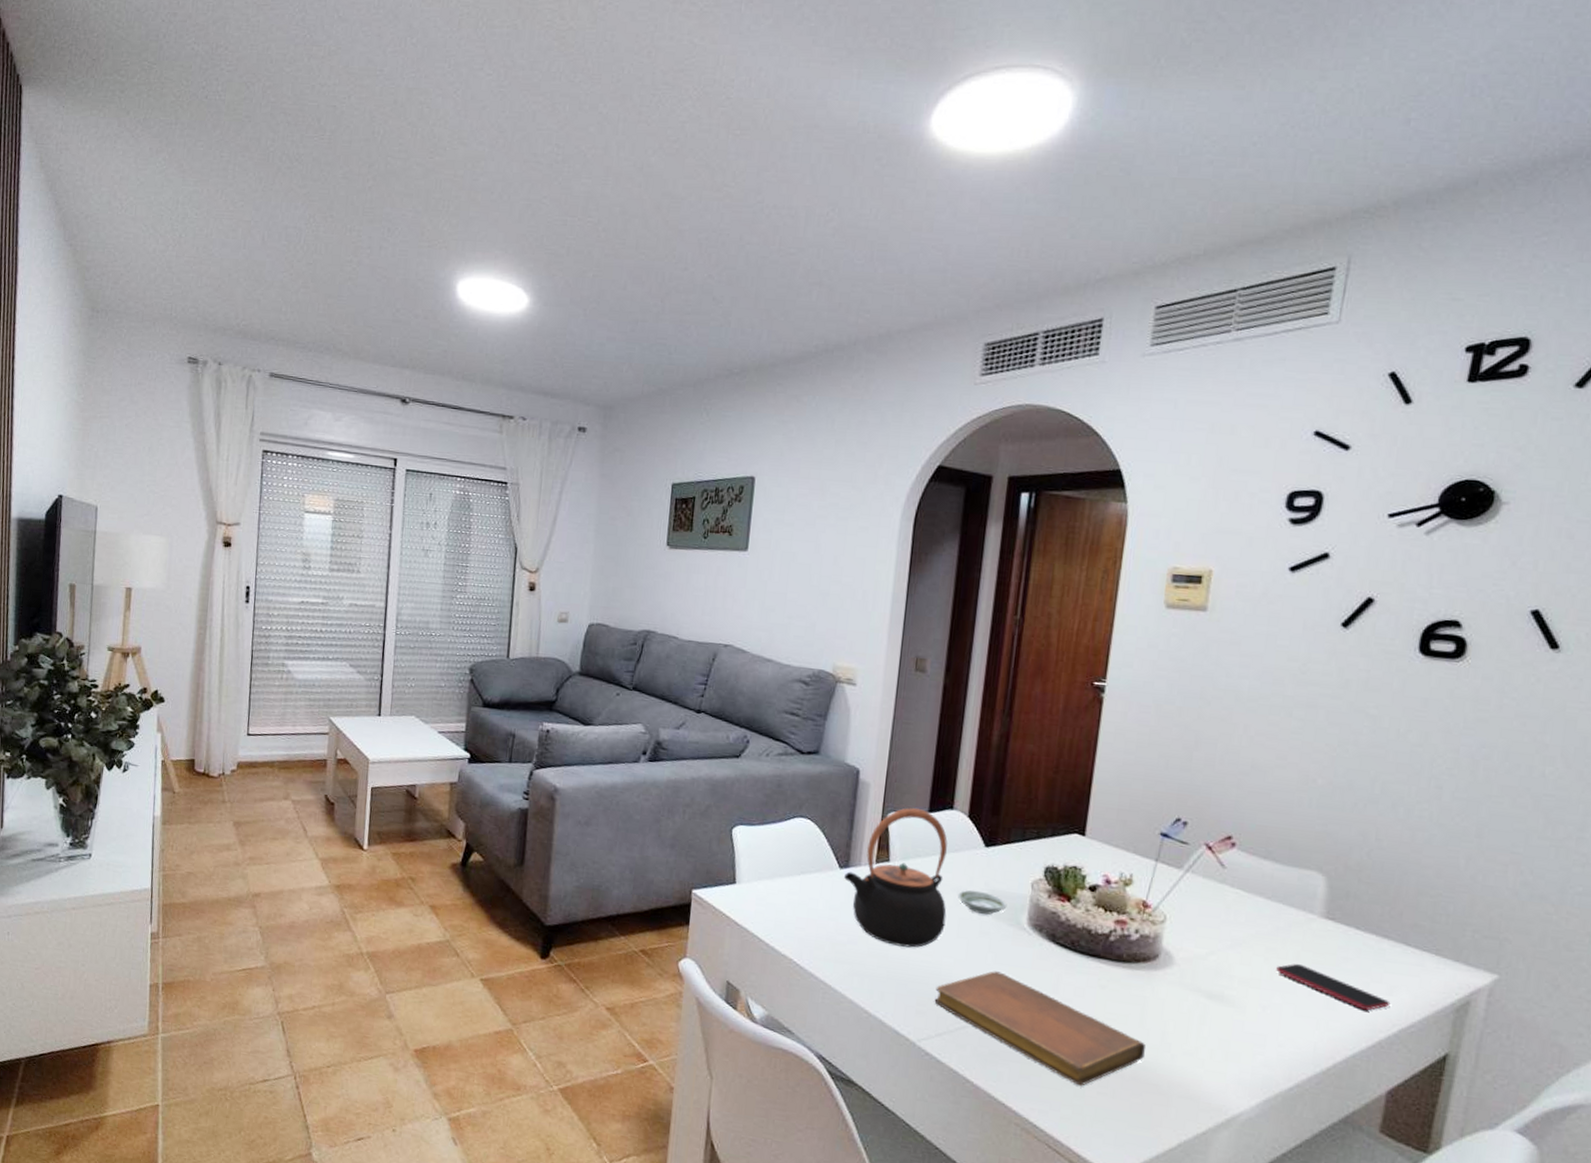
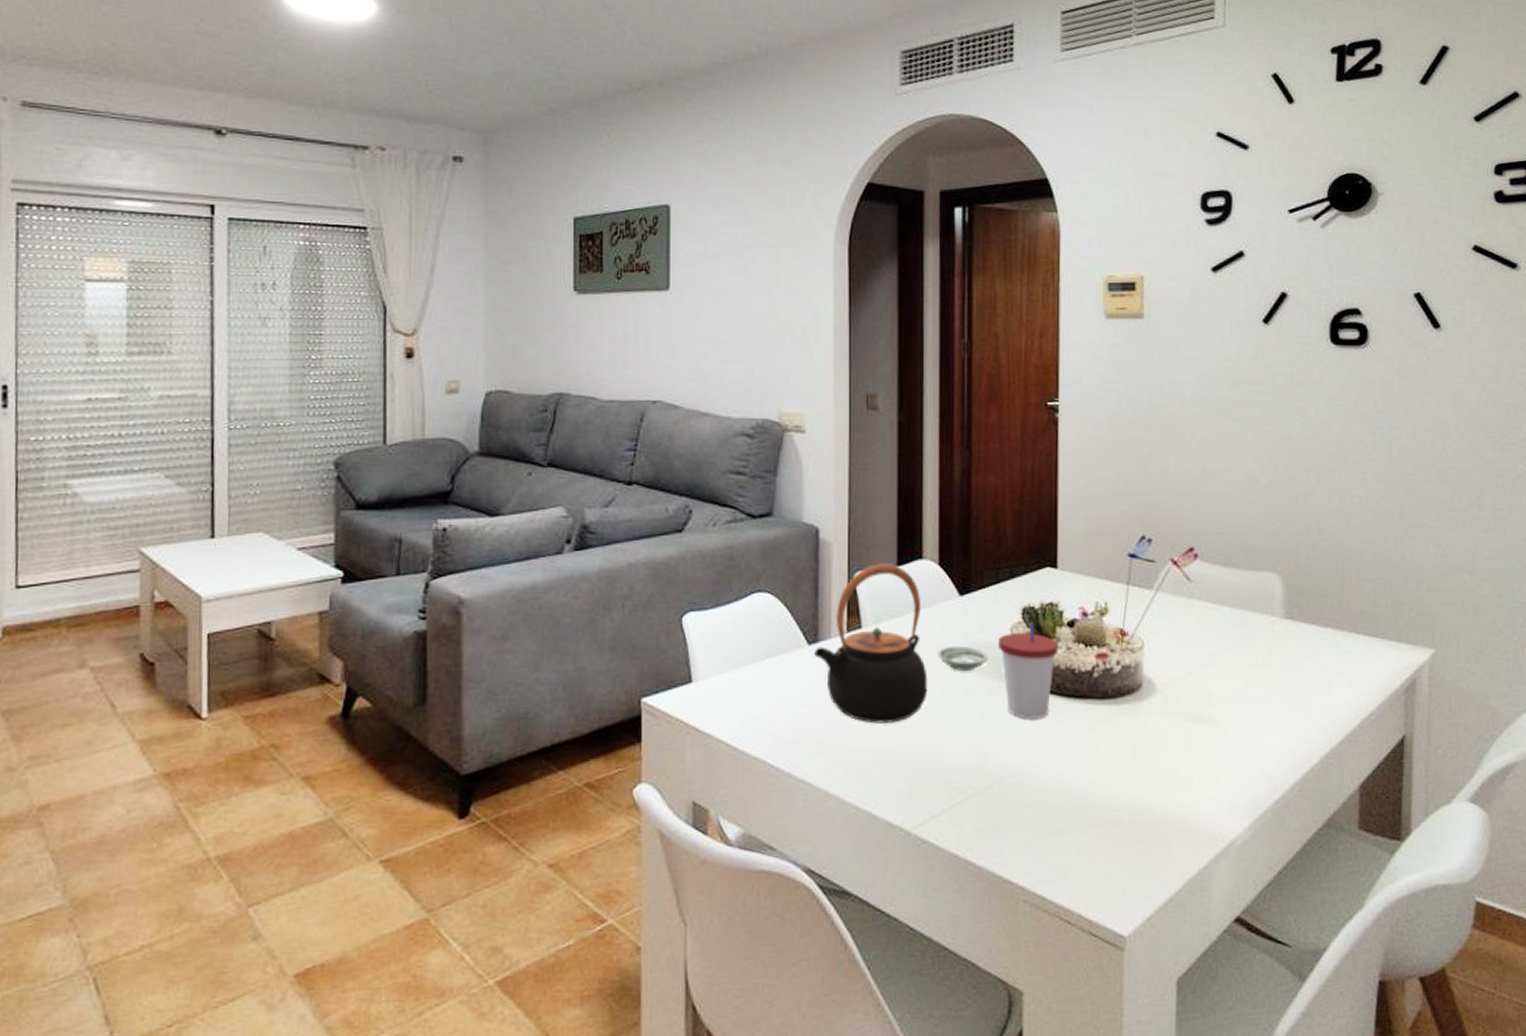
notebook: present [934,971,1146,1086] -> none [925,732,1142,843]
cup: none [1017,881,1078,969] -> present [999,623,1059,720]
smartphone: present [1276,963,1391,1011] -> none [1249,669,1351,707]

